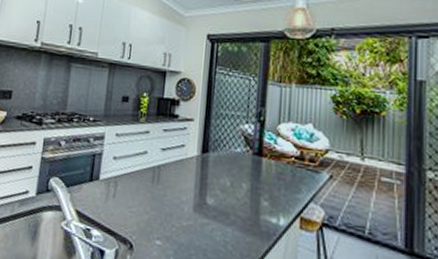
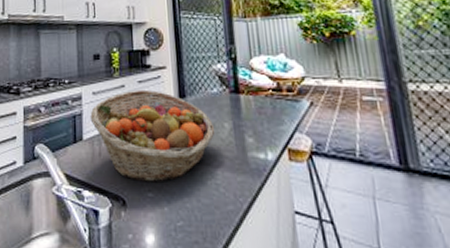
fruit basket: none [109,138,232,232] -> present [90,89,215,182]

